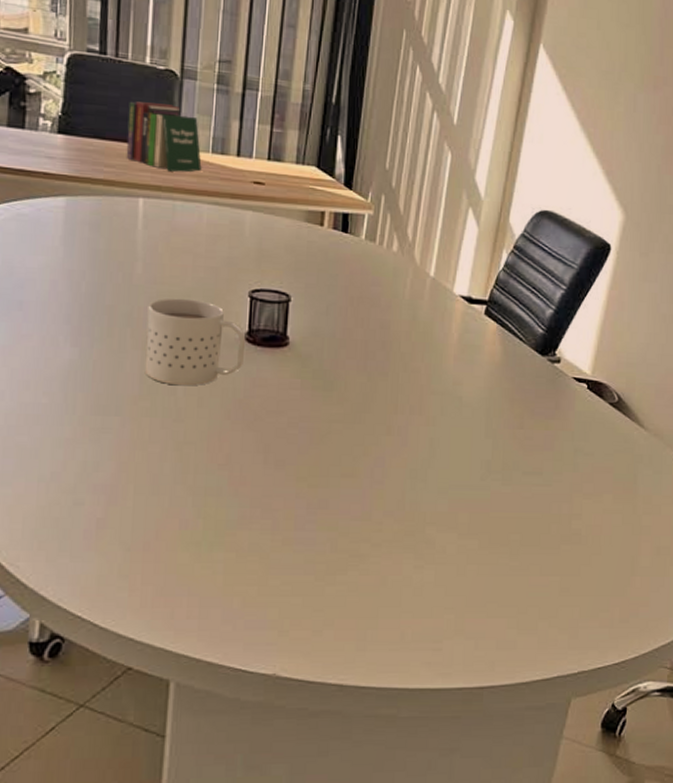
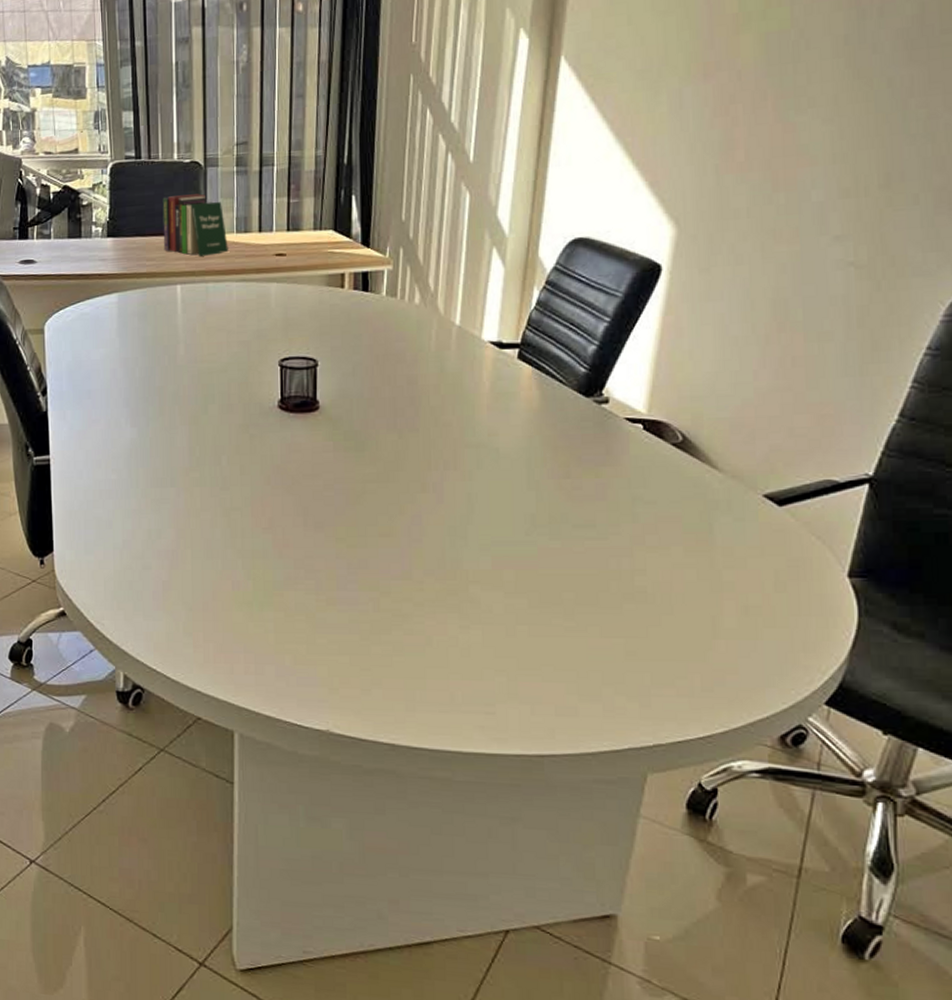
mug: present [144,298,246,386] -> none [191,373,279,456]

